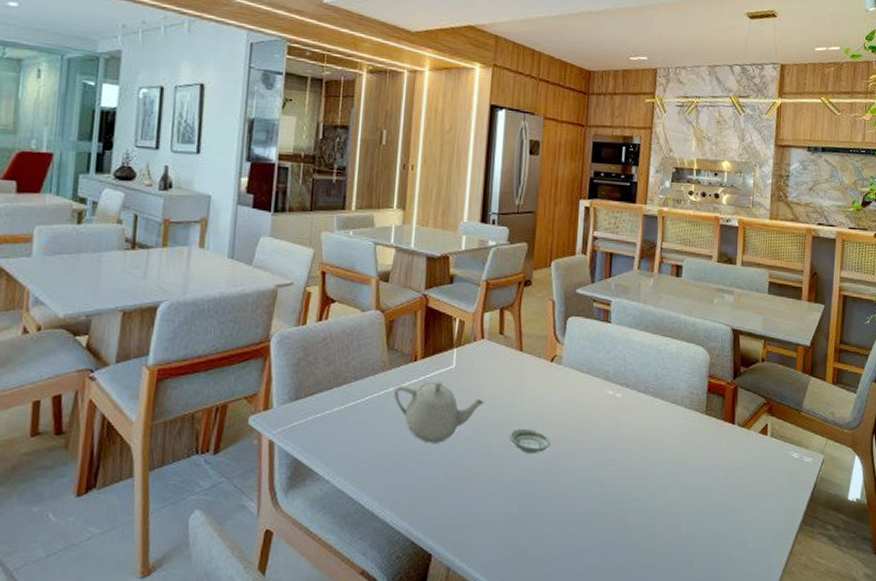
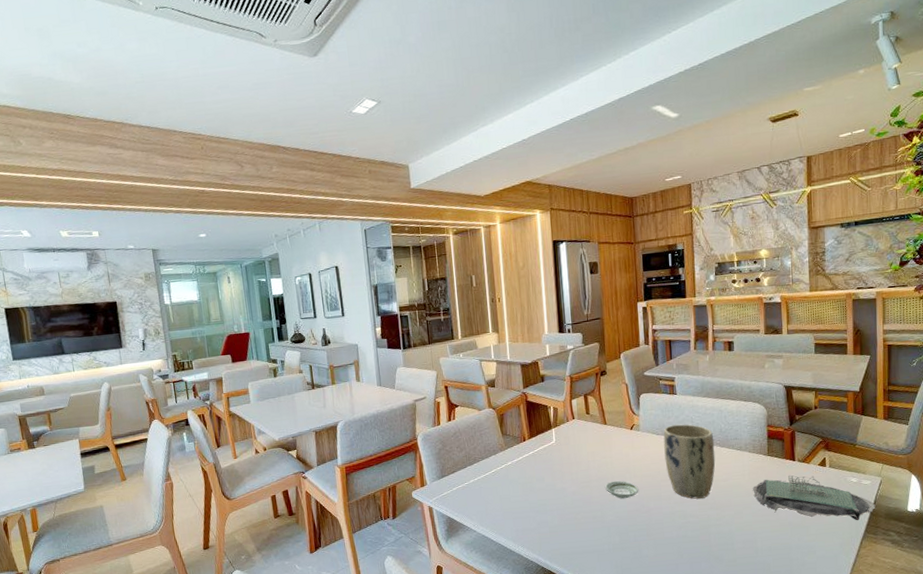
teapot: present [394,380,485,443] -> none [512,453,583,498]
plant pot: none [587,362,647,462] -> present [663,424,716,499]
plate: none [684,441,816,508] -> present [753,475,876,521]

